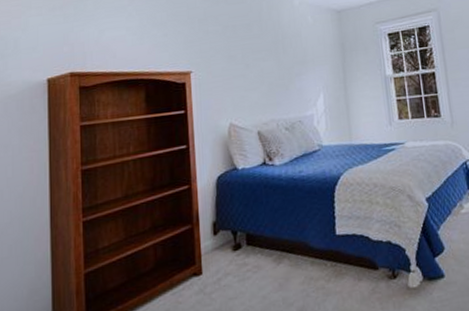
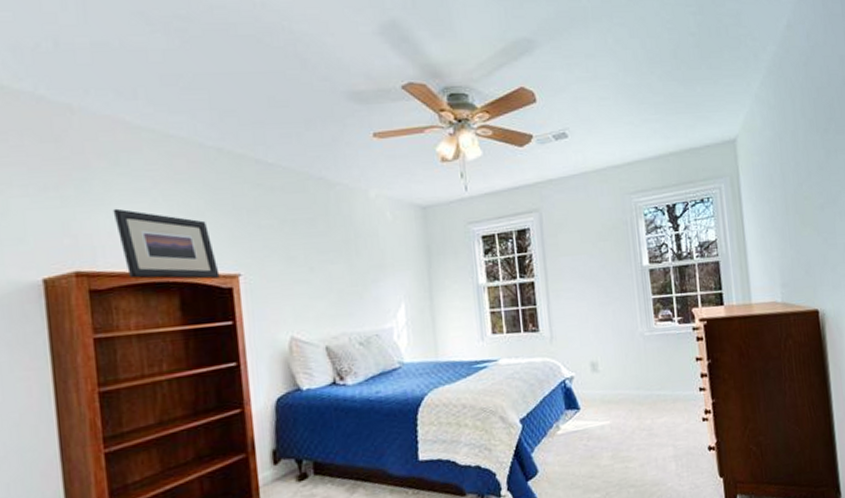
picture frame: none [100,22,176,77] -> present [113,208,220,279]

